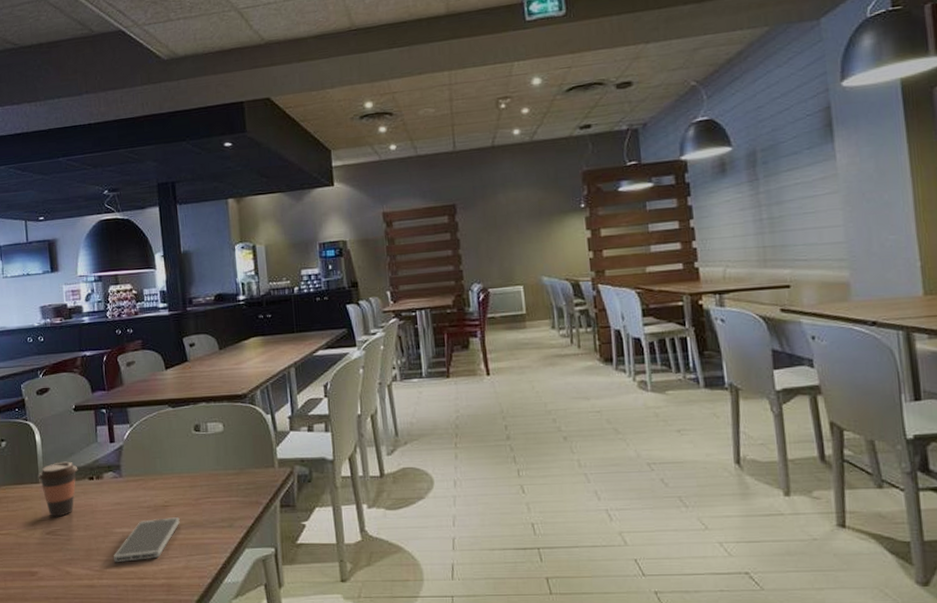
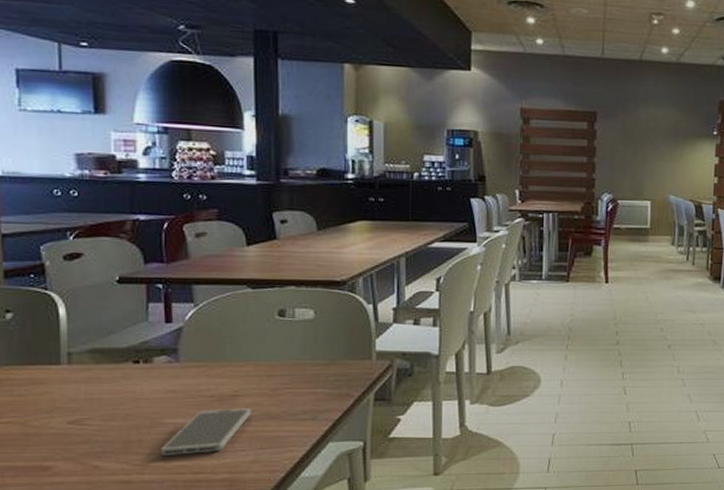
coffee cup: present [38,461,78,517] -> none [59,341,119,404]

